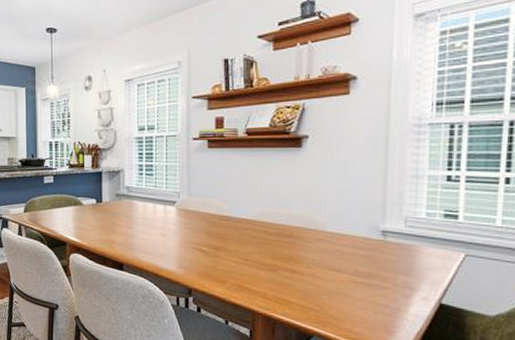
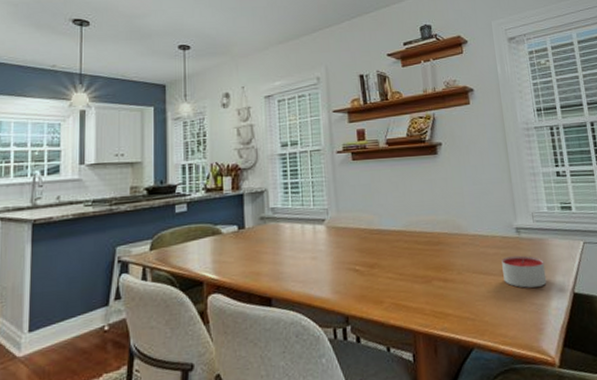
candle: none [358,258,410,292] -> present [501,255,547,288]

